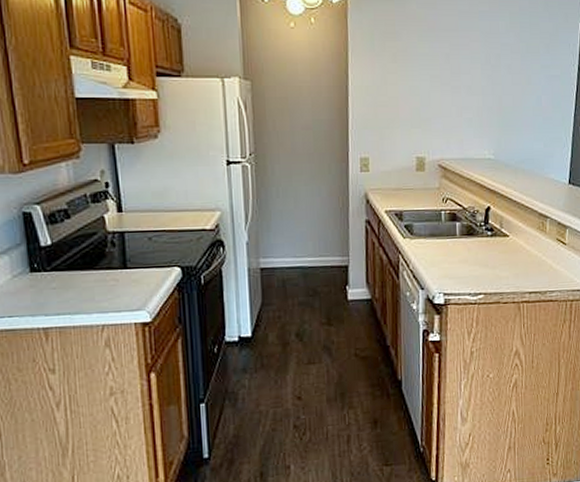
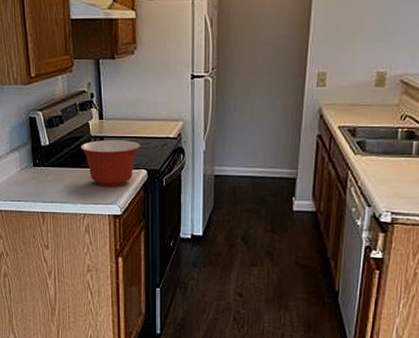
mixing bowl: none [93,234,172,290] -> present [80,140,141,186]

